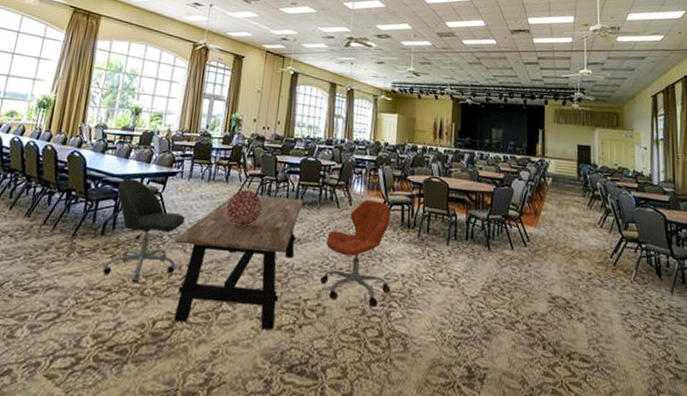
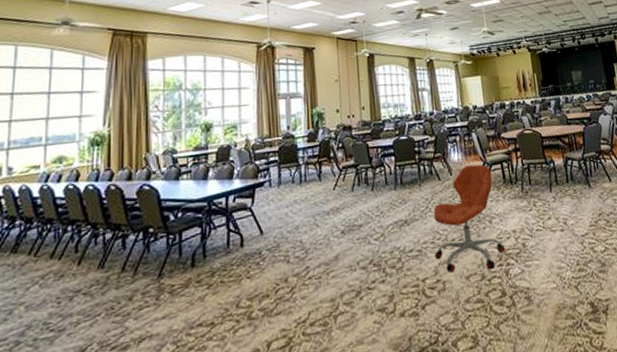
office chair: present [102,178,185,282] -> none [201,199,283,309]
dining table: present [173,194,304,330] -> none [275,179,404,338]
decorative sphere: present [226,190,262,227] -> none [324,183,362,223]

